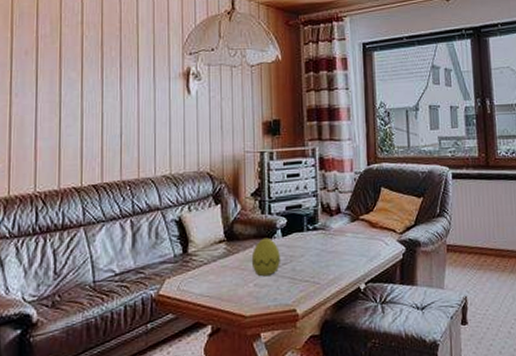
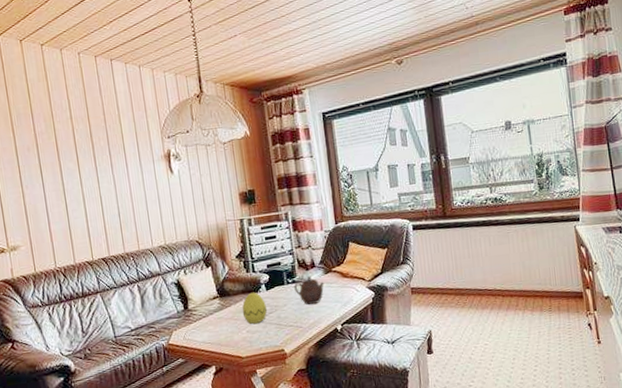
teapot: none [315,222,349,257] -> present [294,275,324,305]

